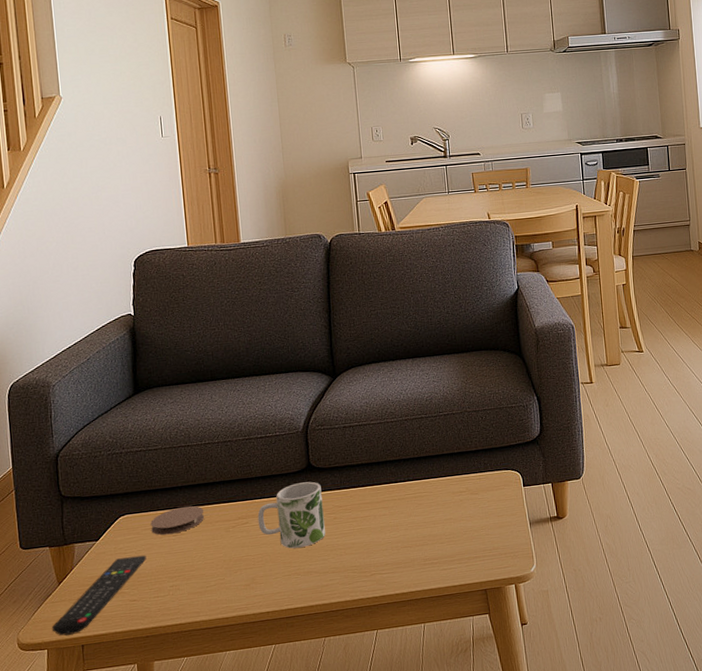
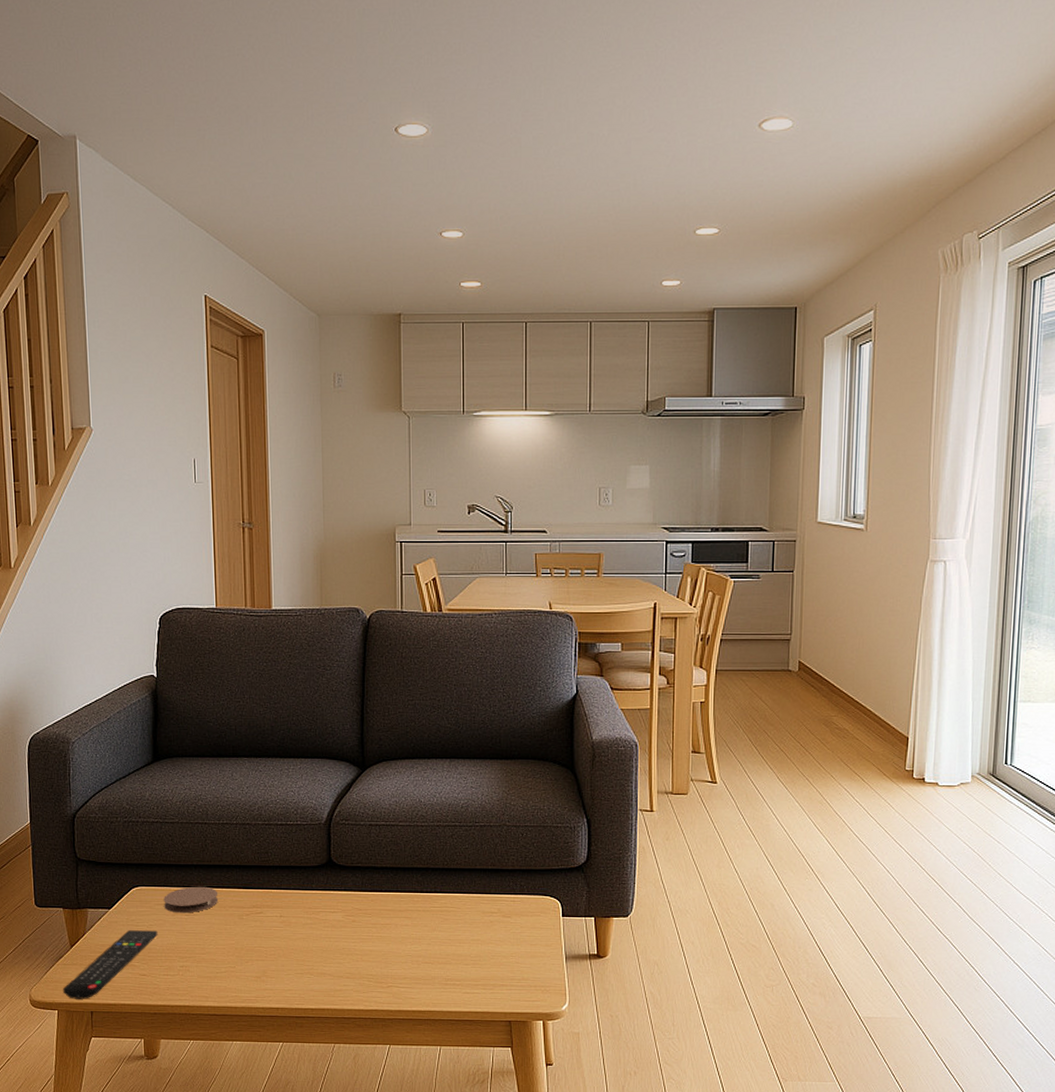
mug: present [257,481,325,549] -> none [273,878,342,946]

